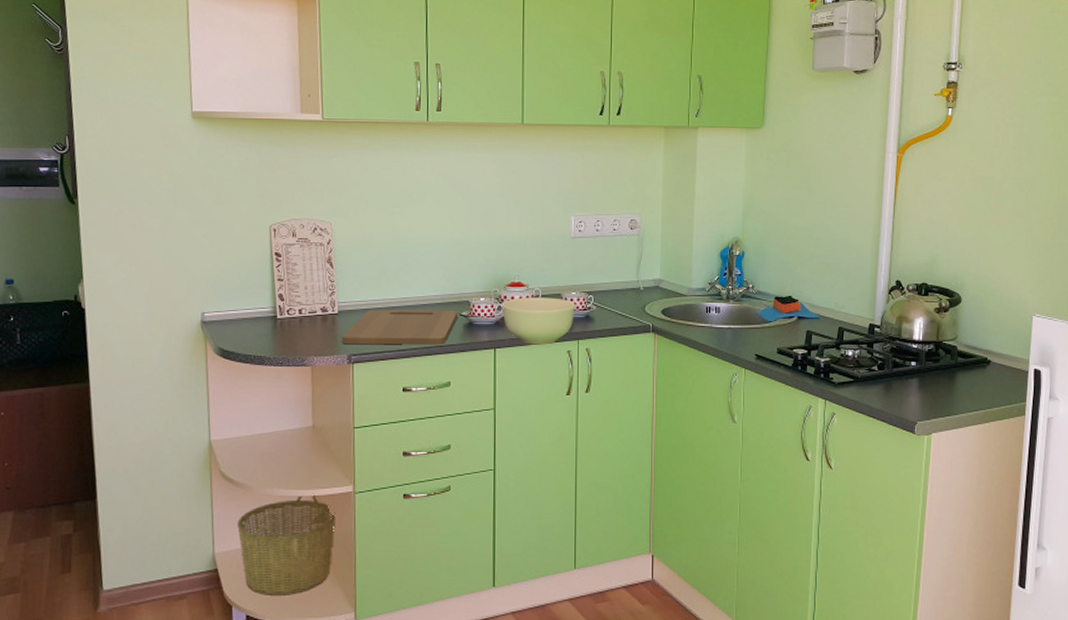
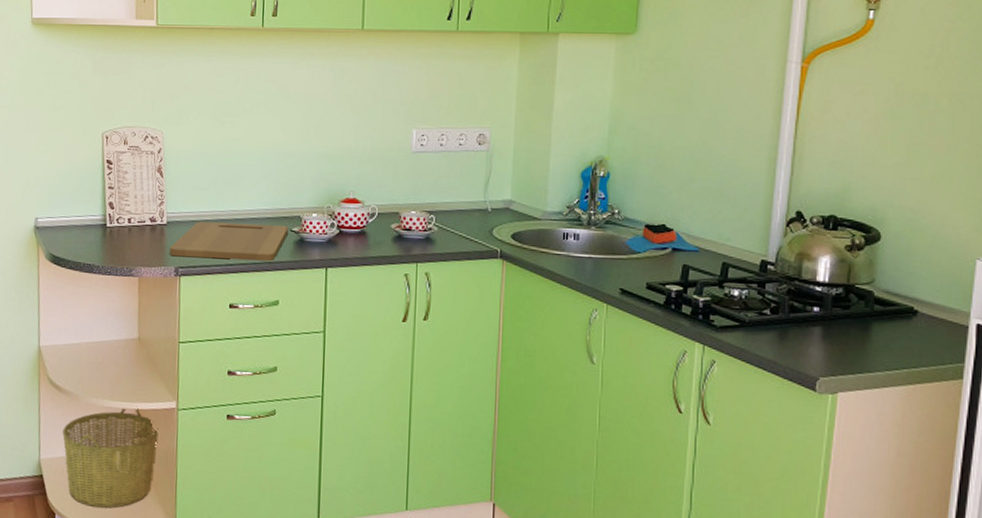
bowl: present [502,297,576,345] -> none [335,214,415,267]

